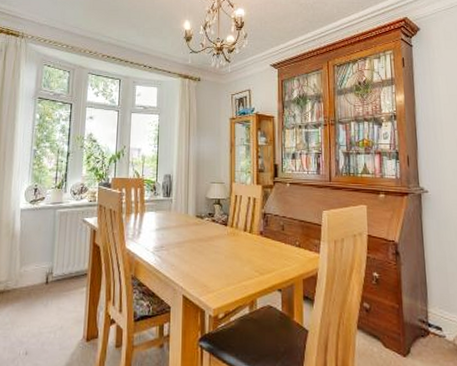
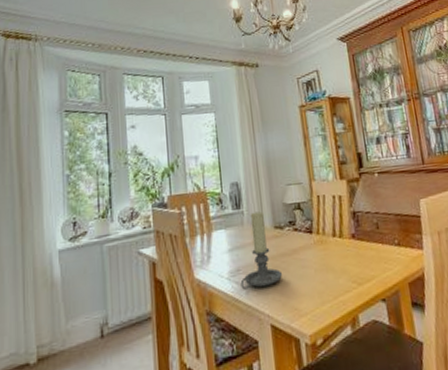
candle holder: none [162,201,198,264] -> present [240,211,283,290]

